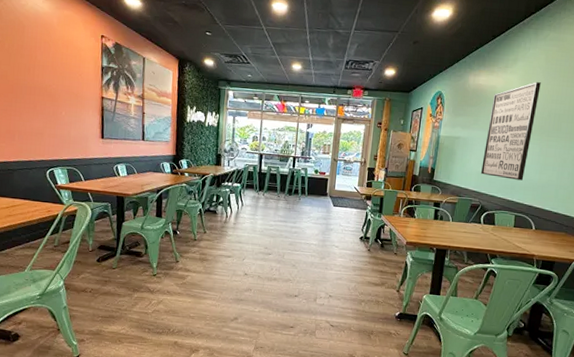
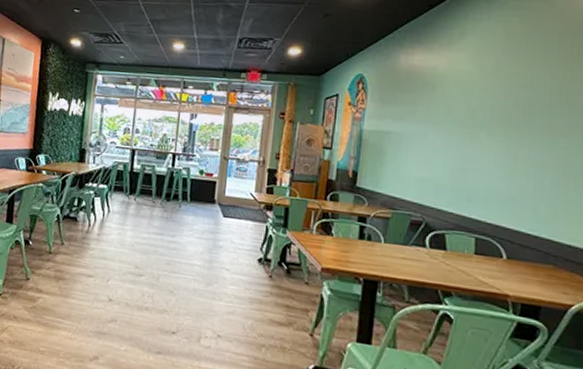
wall art: present [481,82,541,181] -> none [422,61,500,191]

